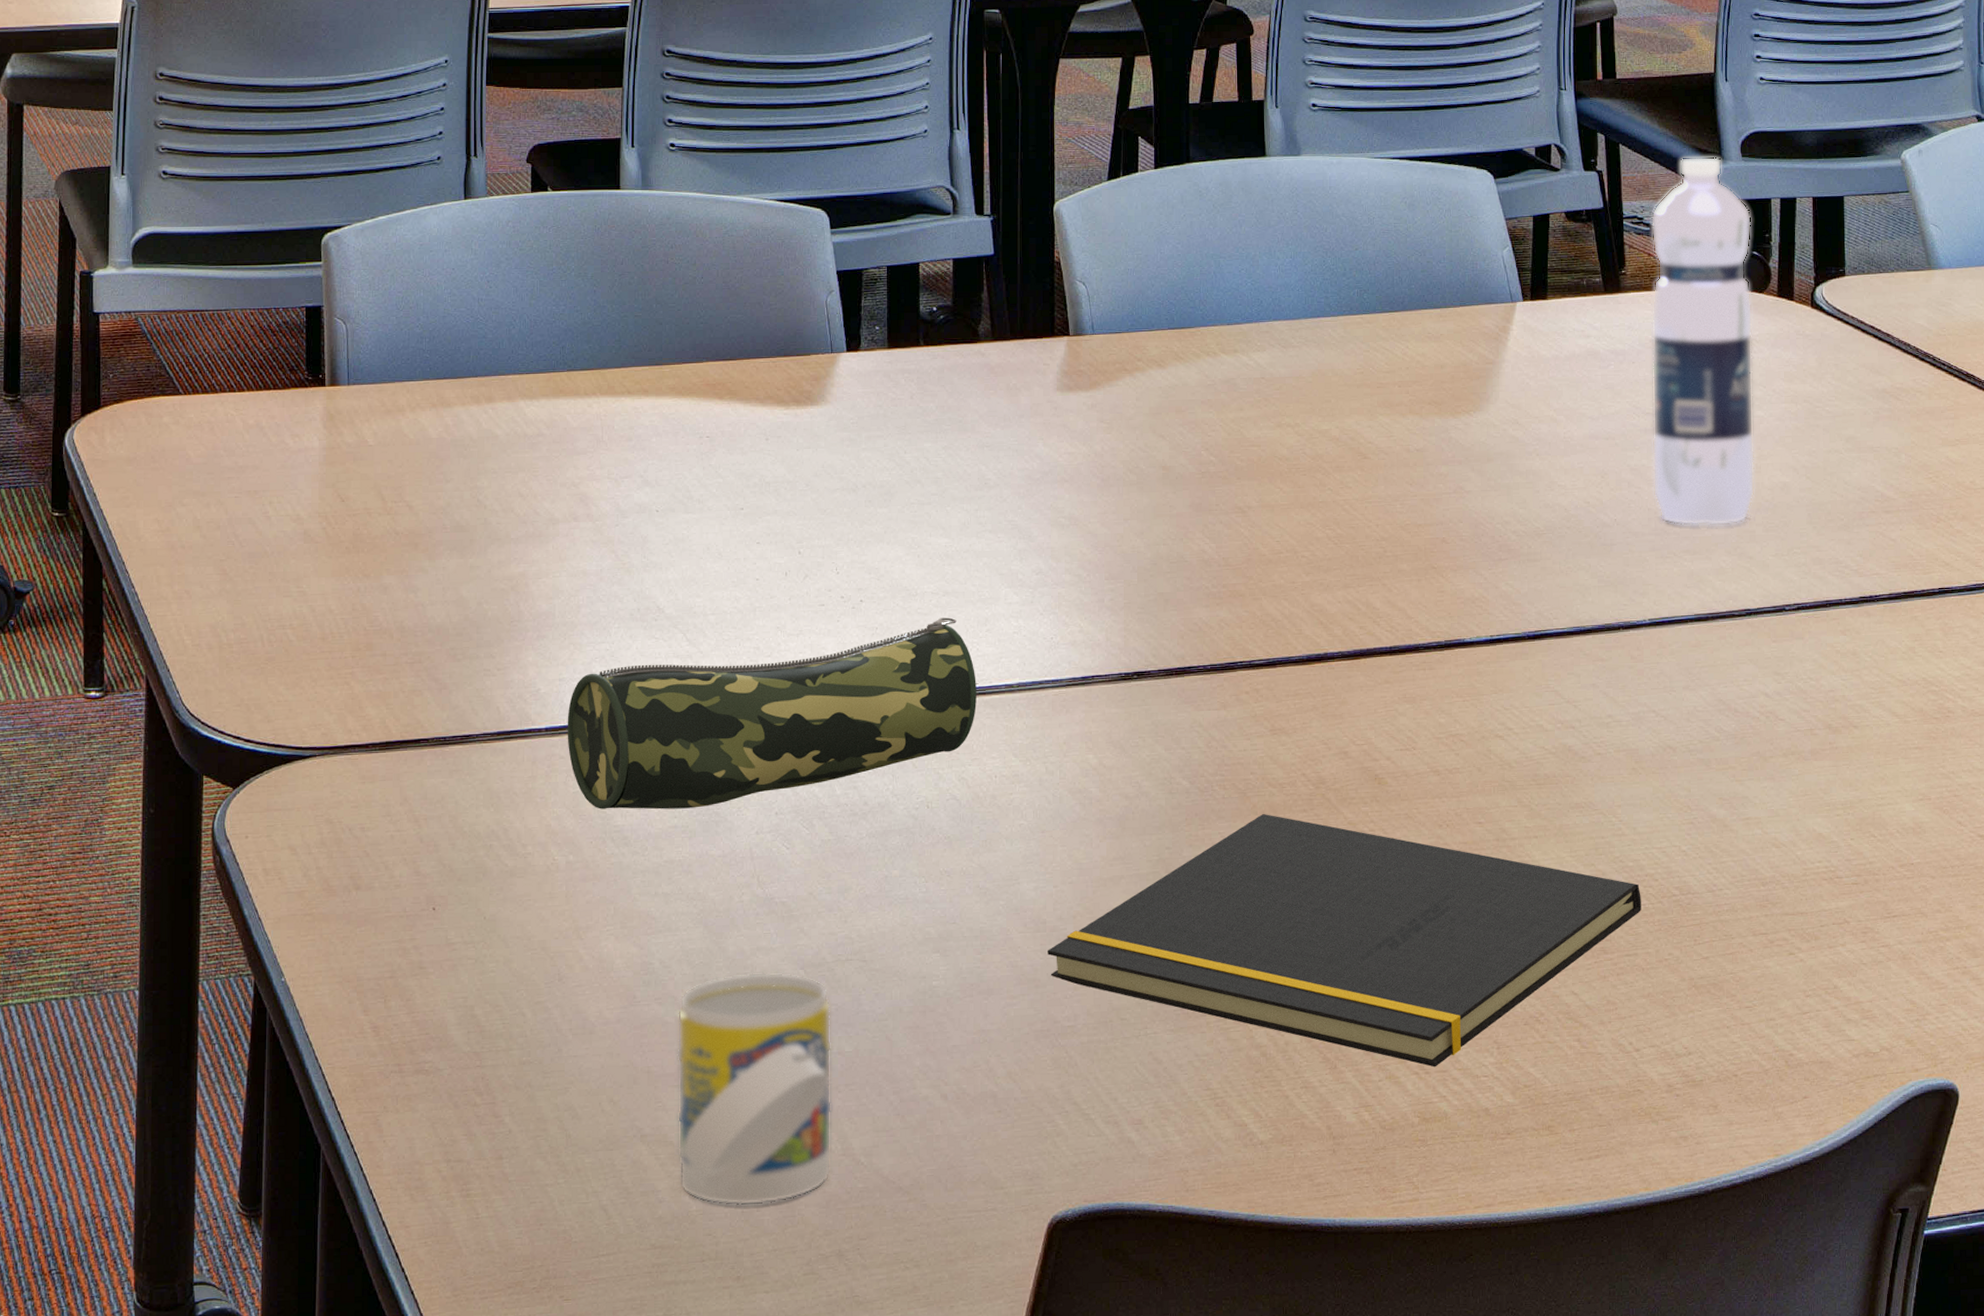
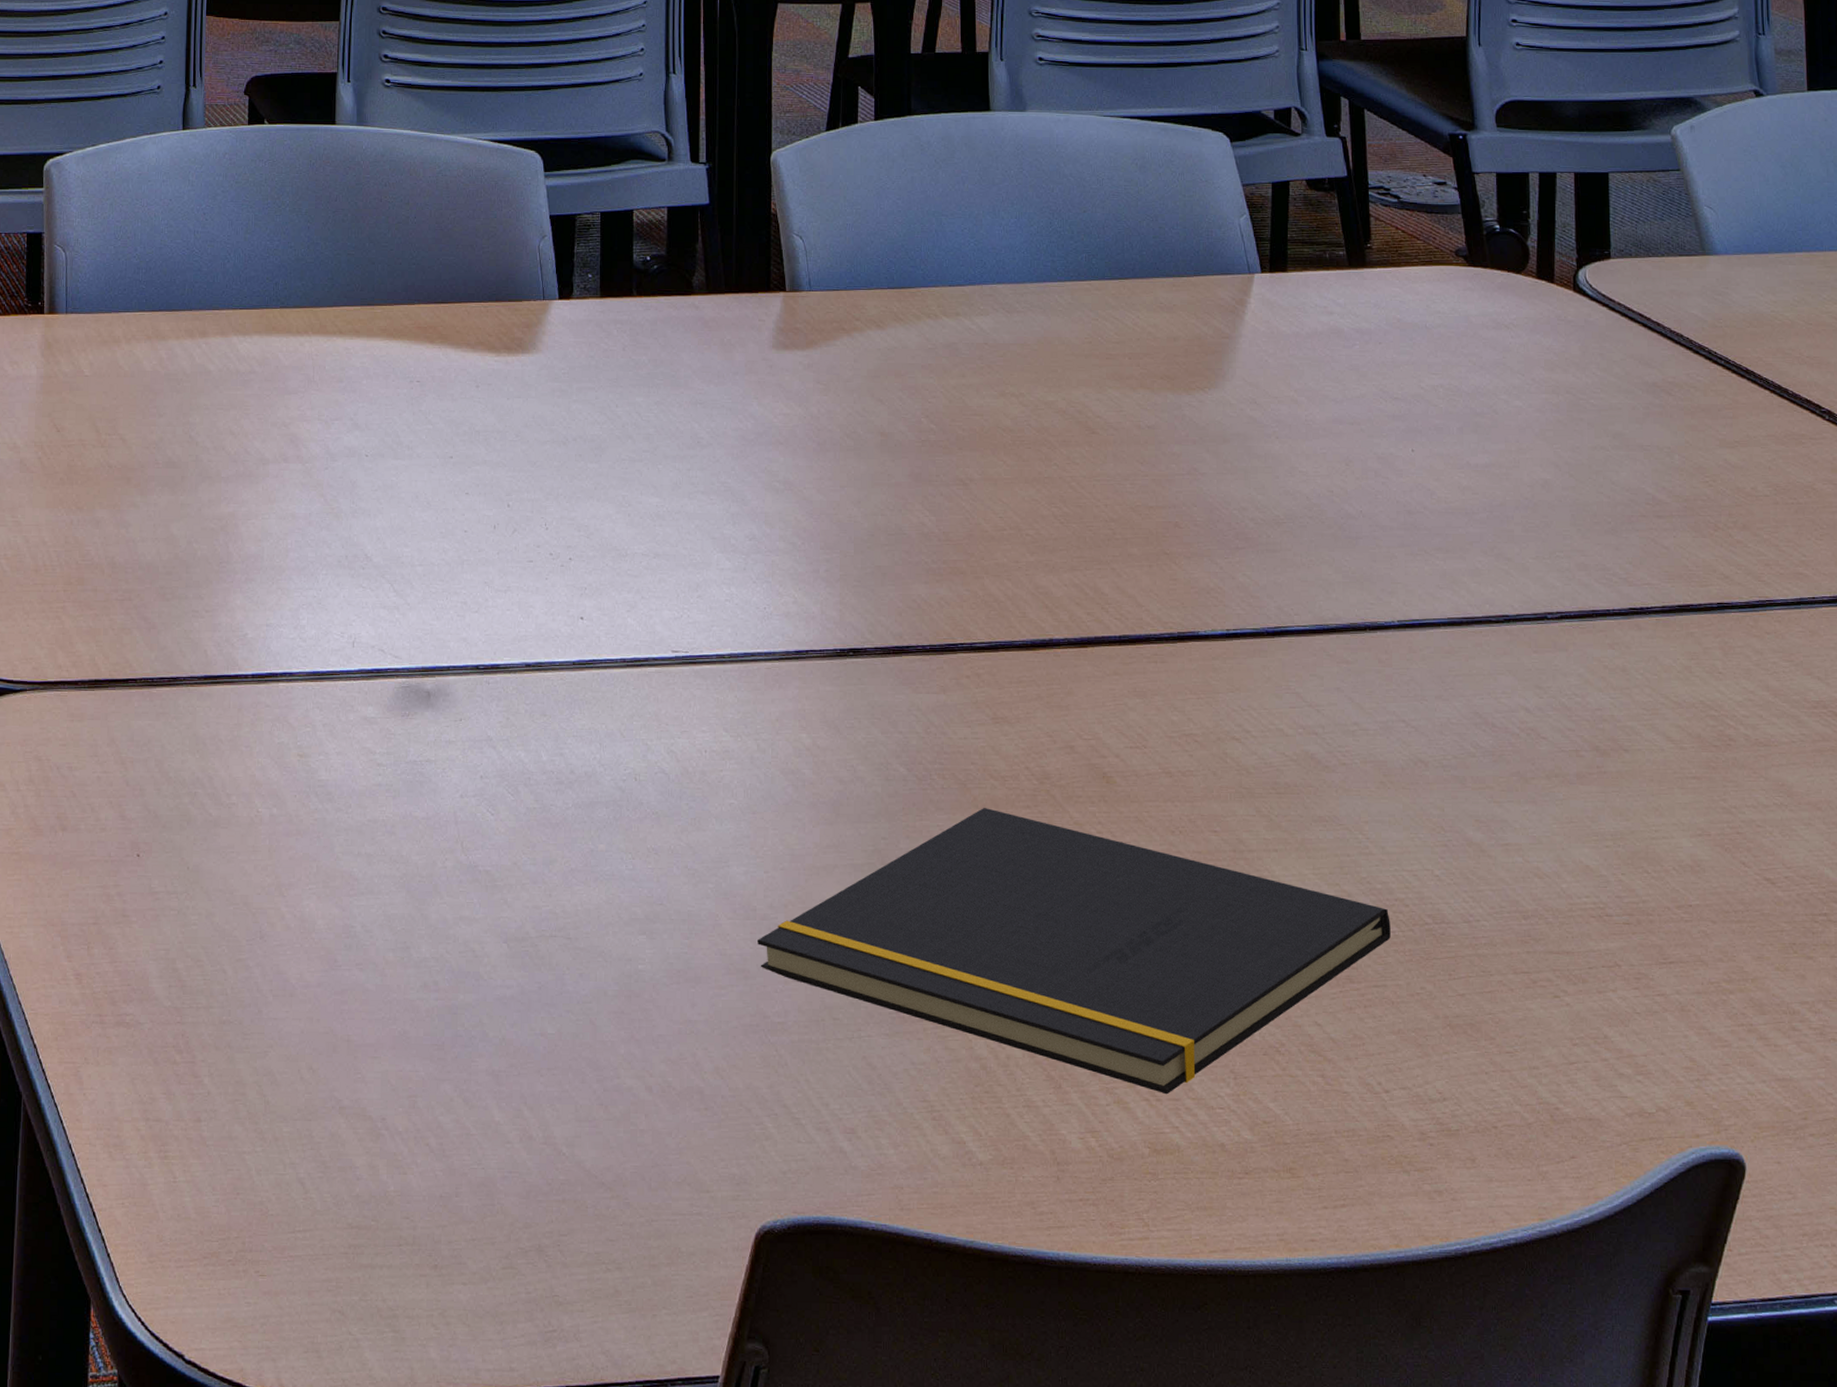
pencil case: present [567,617,977,810] -> none [273,581,687,767]
cup: present [677,971,832,1206] -> none [376,942,535,1190]
water bottle: present [1650,156,1755,526] -> none [1398,125,1513,523]

